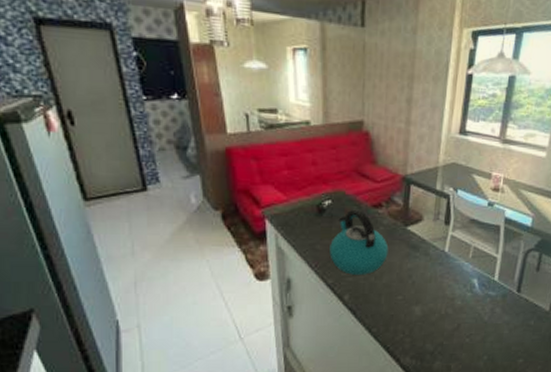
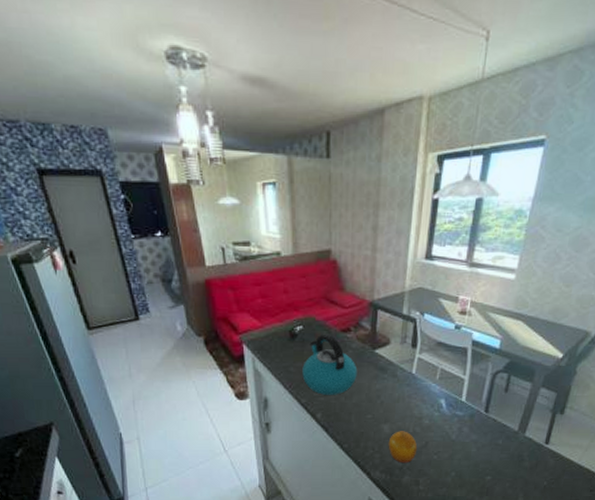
fruit: none [419,313,450,348] -> present [388,431,418,463]

